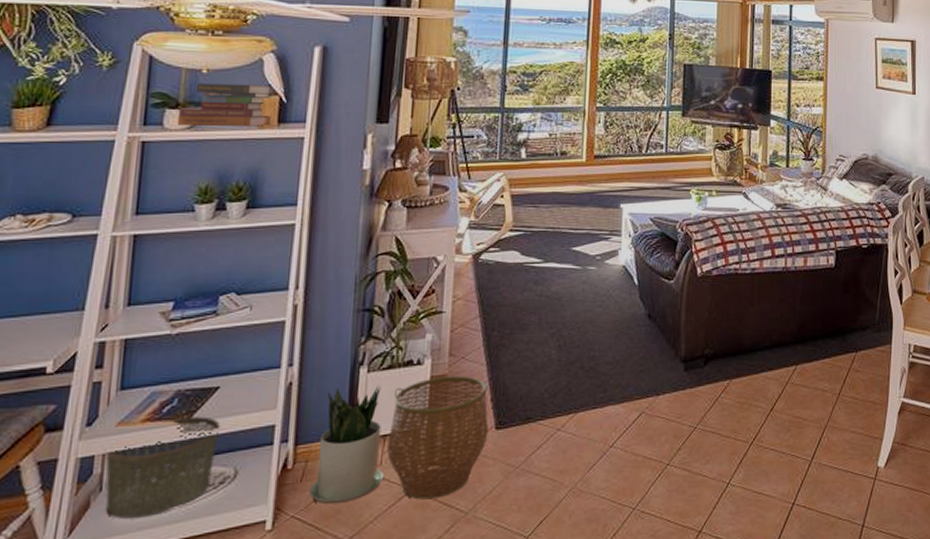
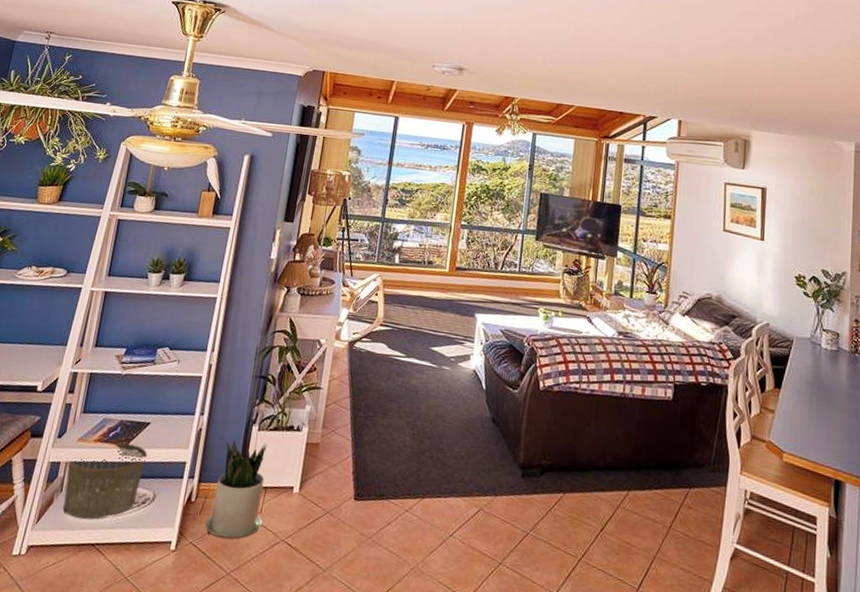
books: present [176,83,272,128] -> none [143,177,211,216]
basket: present [386,376,489,500] -> none [266,444,353,552]

